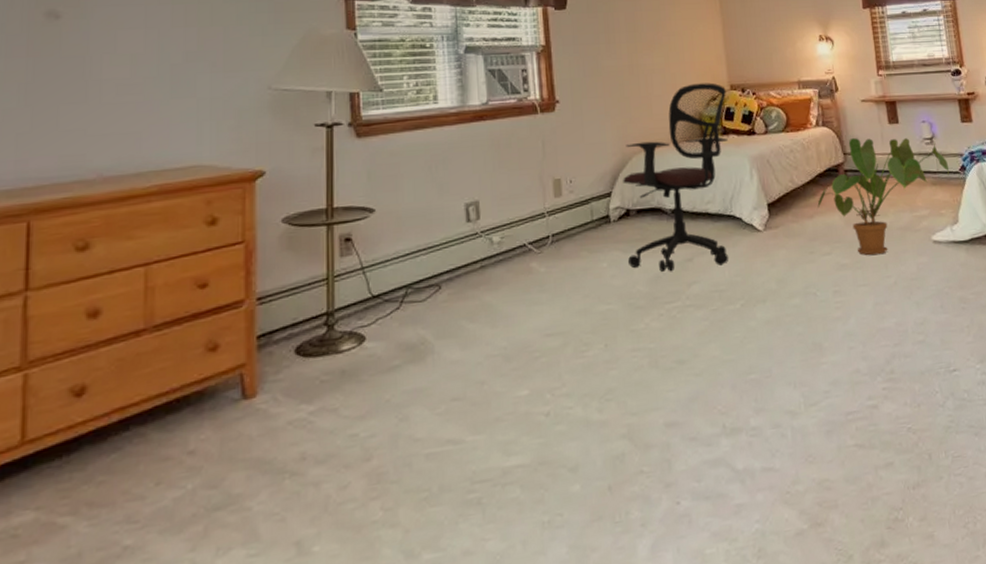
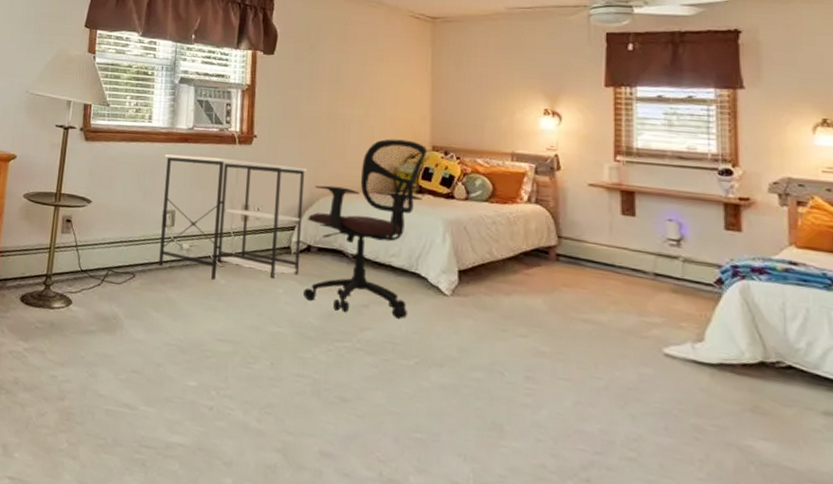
desk: none [458,127,622,271] -> present [159,154,308,281]
house plant: present [817,138,949,256] -> none [517,222,700,353]

